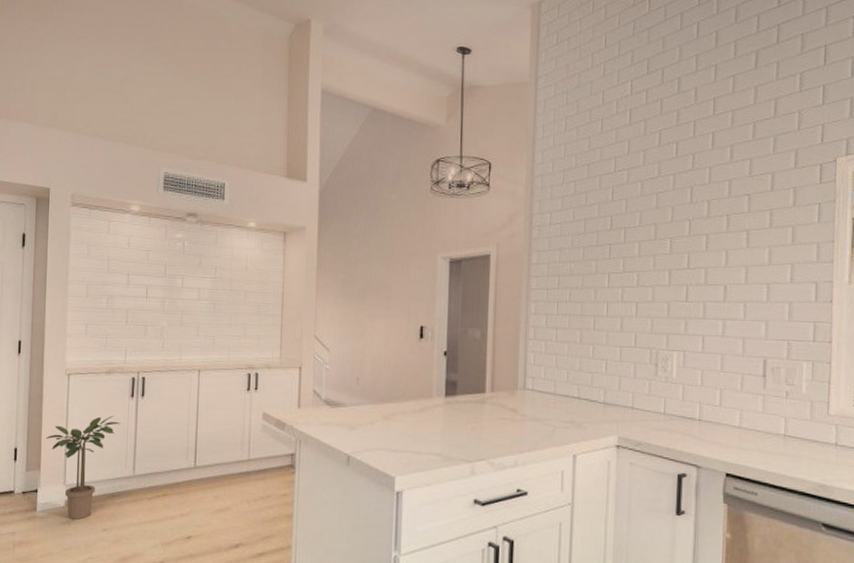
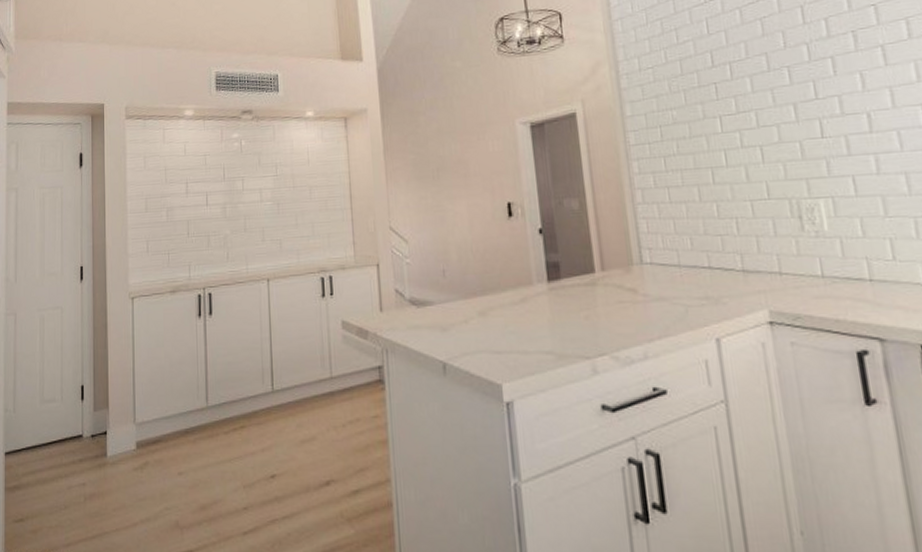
potted plant: present [45,416,121,520] -> none [112,340,190,463]

